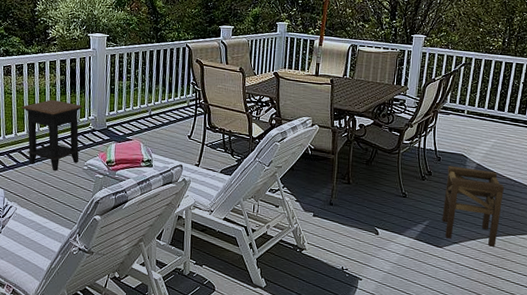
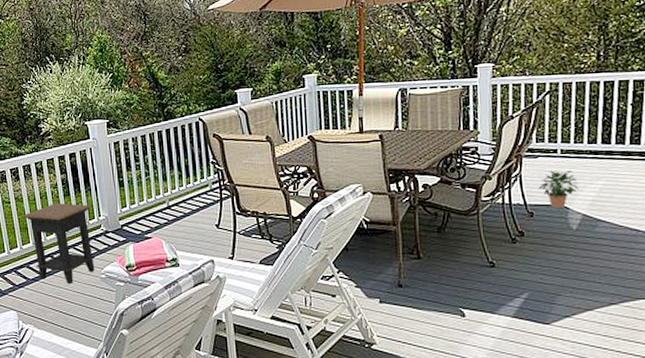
stool: present [442,166,504,247] -> none [543,220,624,316]
potted plant: none [446,126,477,157] -> present [538,170,579,208]

